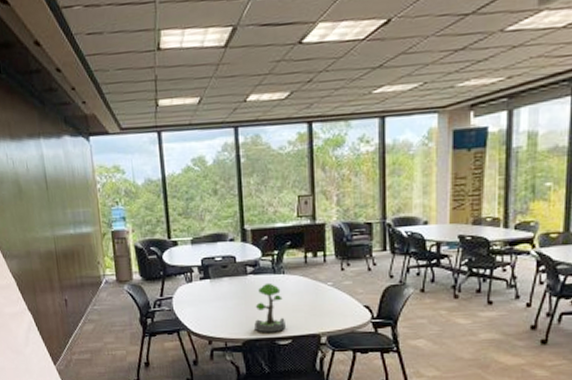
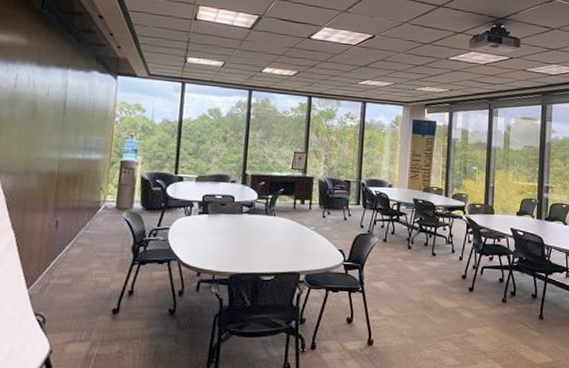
plant: present [254,282,286,333] -> none [242,222,271,269]

